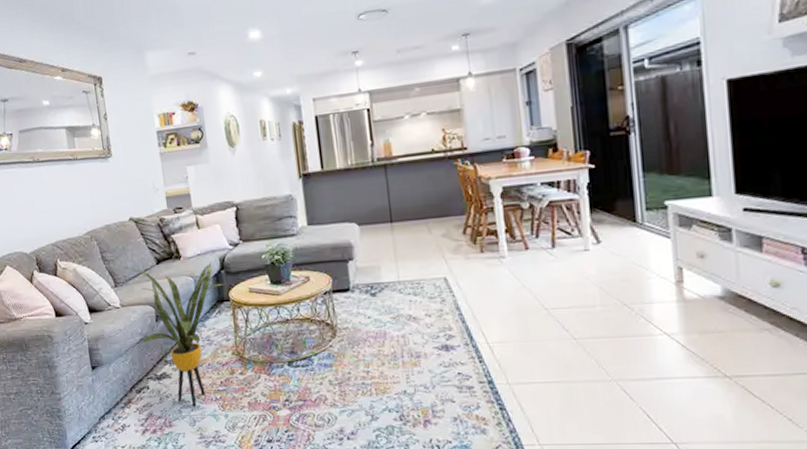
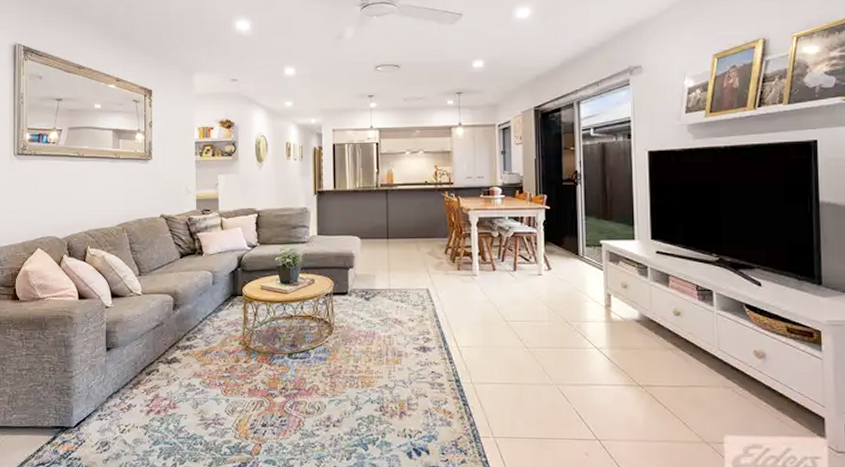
house plant: present [123,262,226,407] -> none [148,259,241,391]

